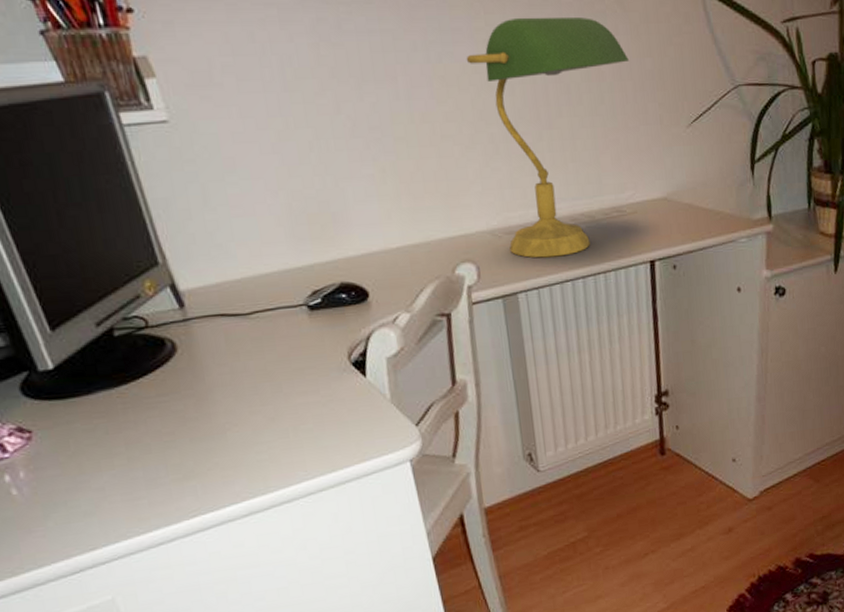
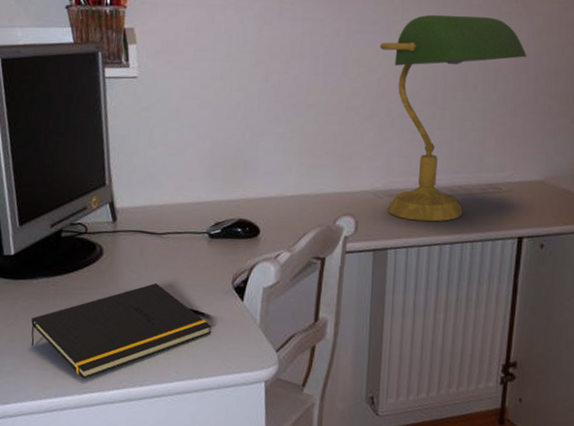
notepad: none [100,373,336,501] -> present [31,283,212,380]

